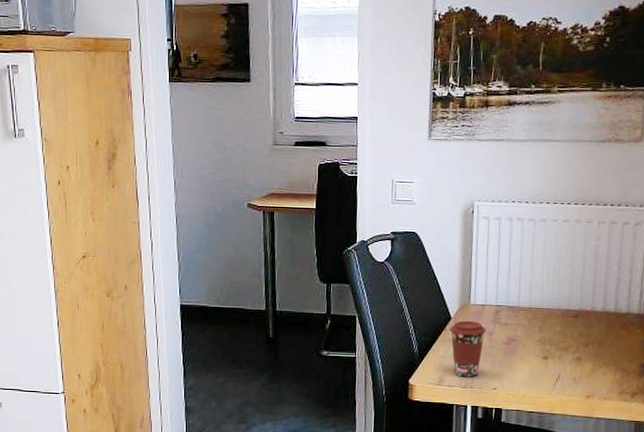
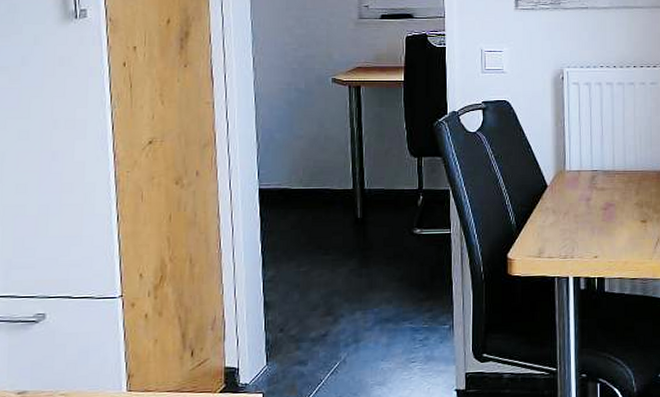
coffee cup: present [450,320,486,377] -> none [547,187,583,247]

